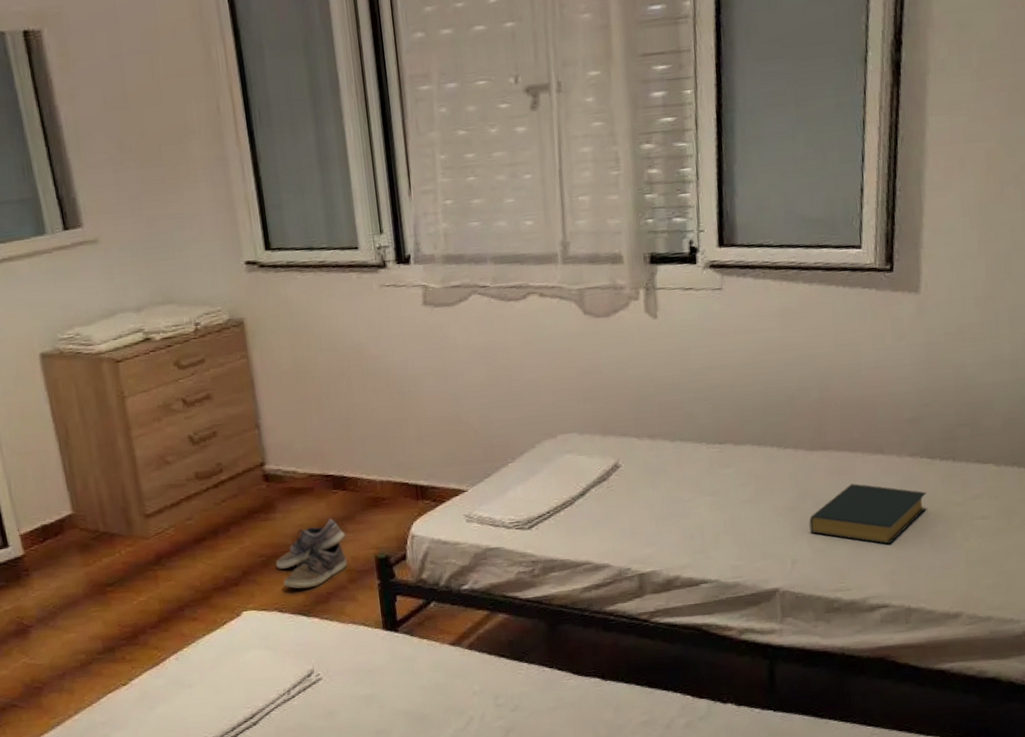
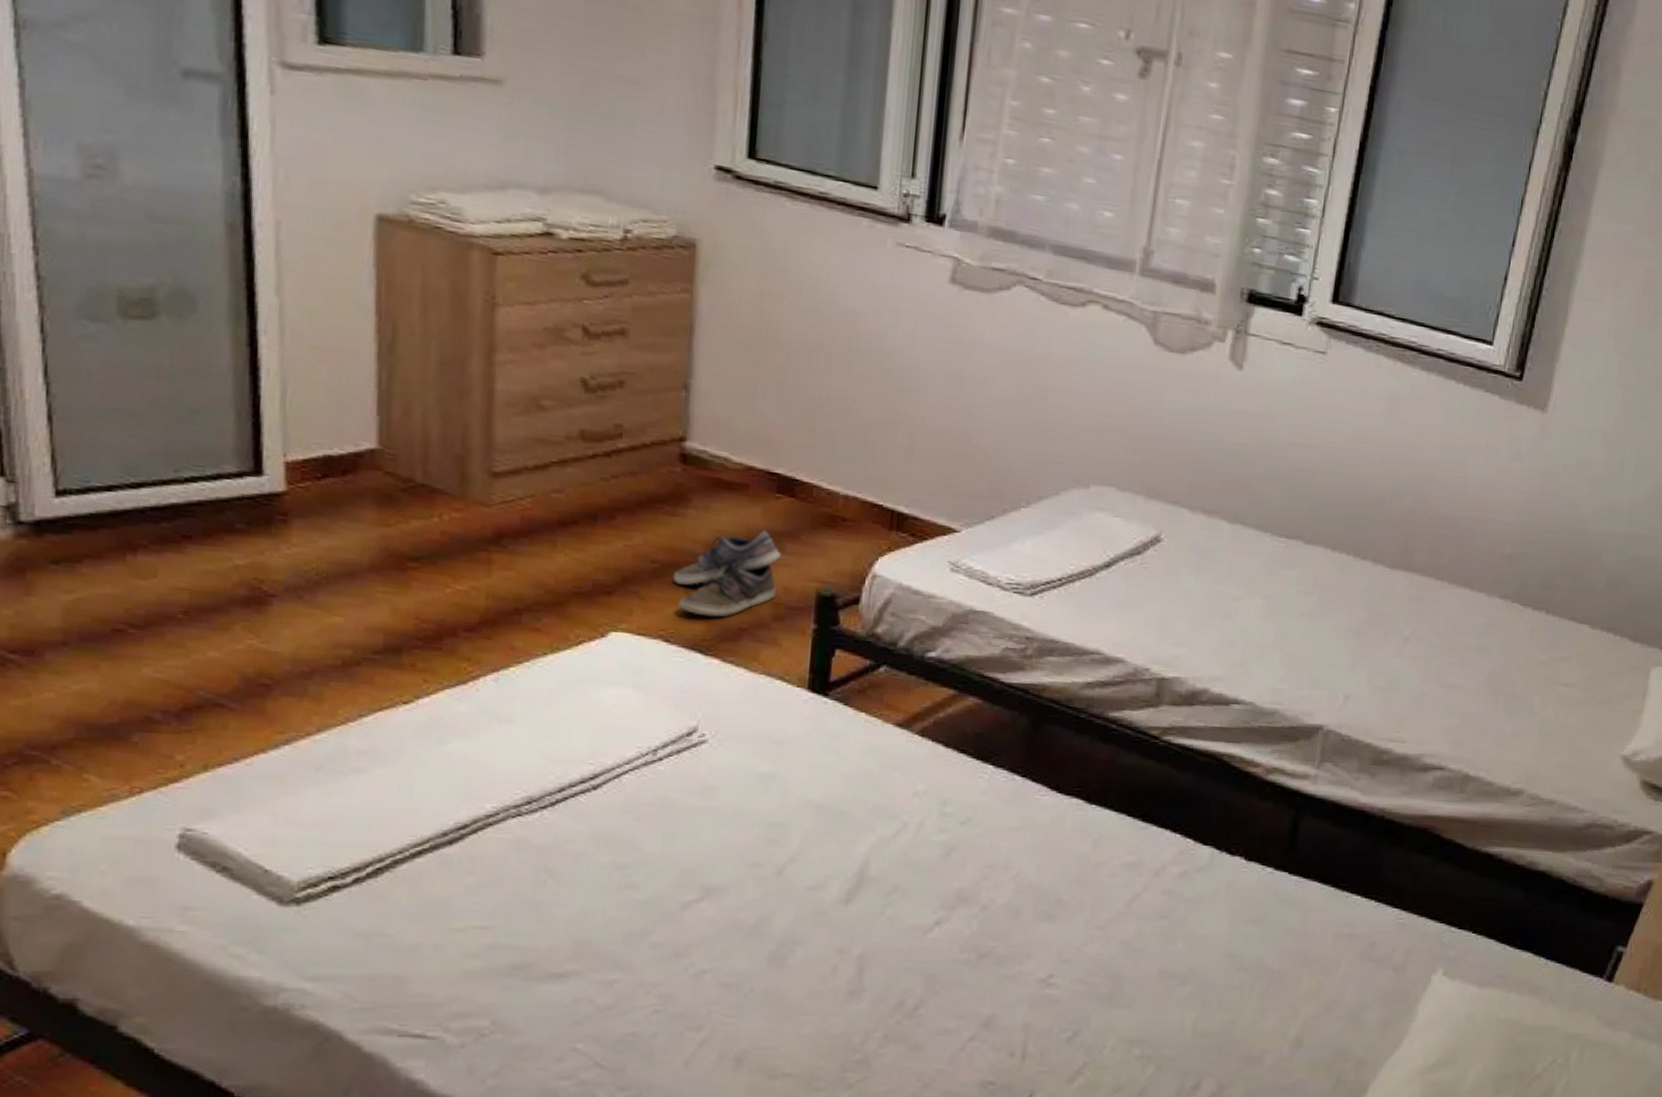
hardback book: present [809,484,927,545] -> none [1372,617,1511,696]

